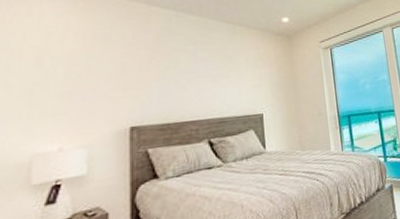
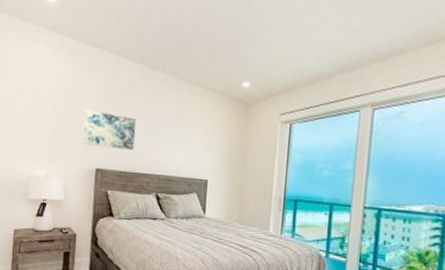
wall art: none [111,63,177,103] -> present [83,109,137,151]

